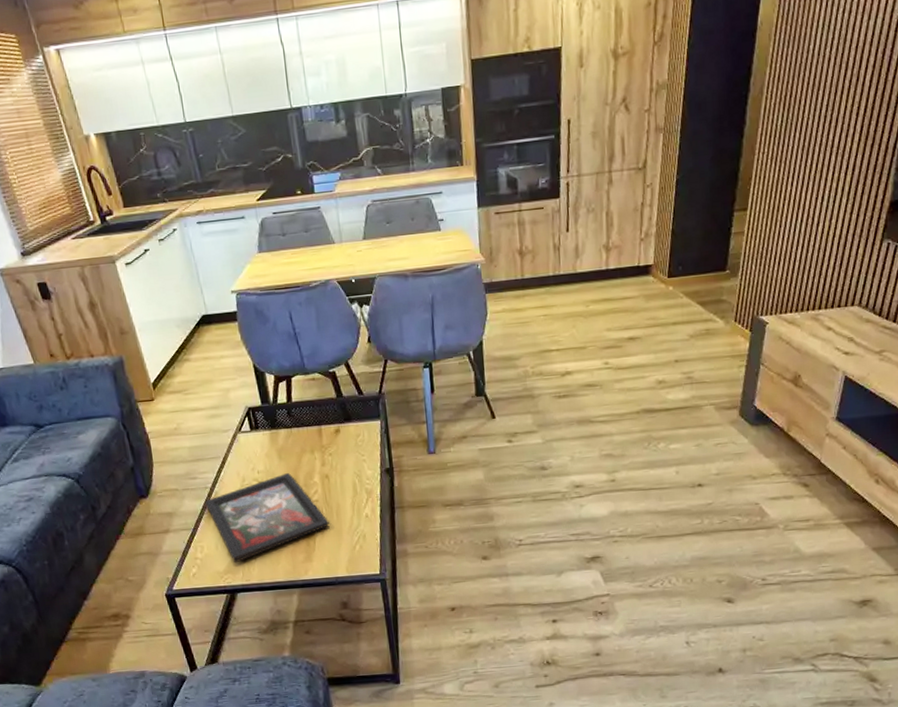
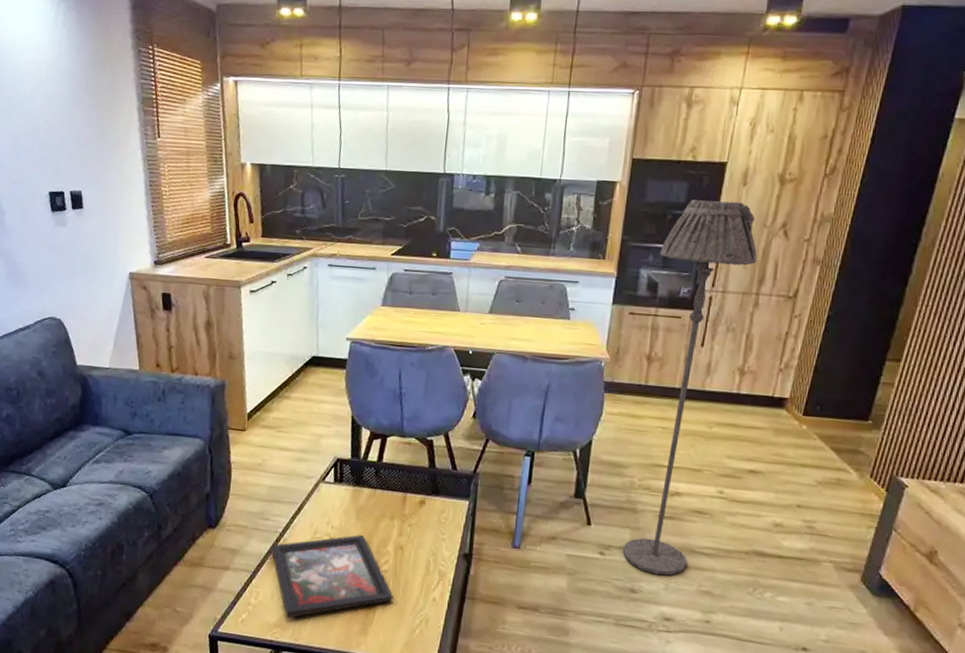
floor lamp: none [513,84,605,450] -> present [623,199,757,576]

